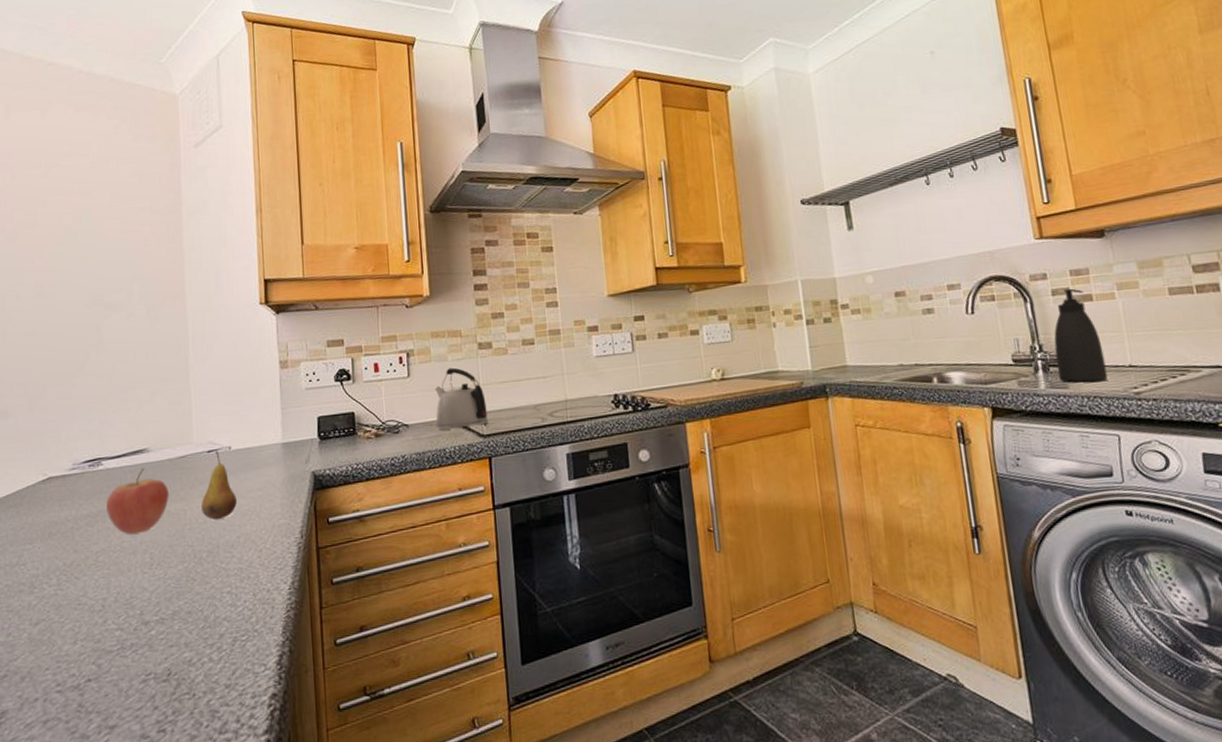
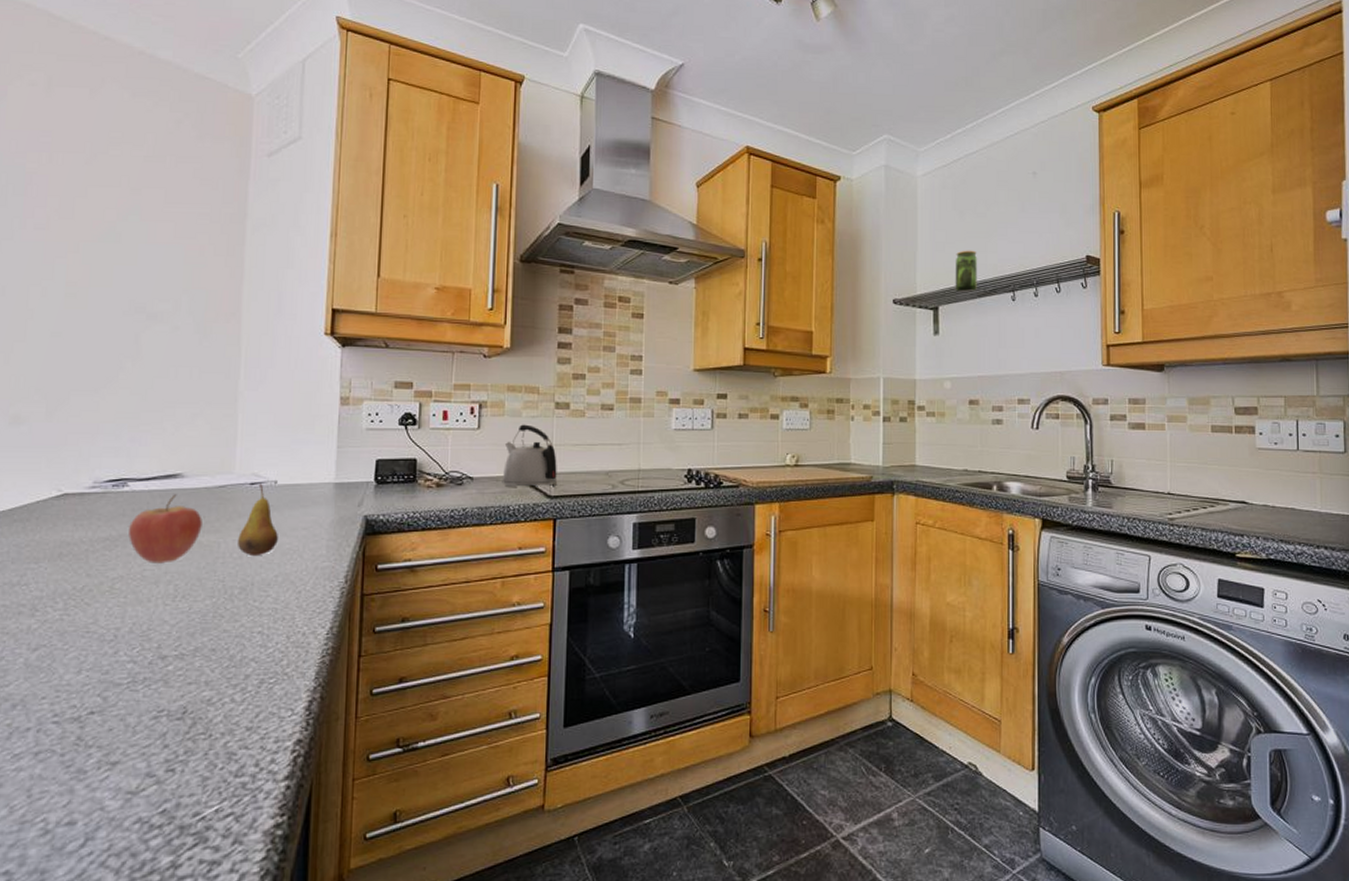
jar: none [860,139,887,184] -> present [955,250,978,292]
soap dispenser: present [1054,288,1108,383] -> none [1105,415,1148,504]

